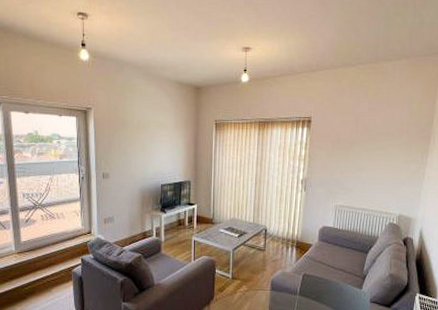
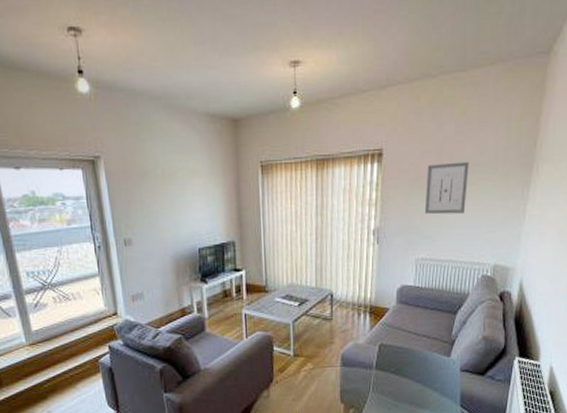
wall art: none [343,131,380,172] -> present [424,161,469,215]

